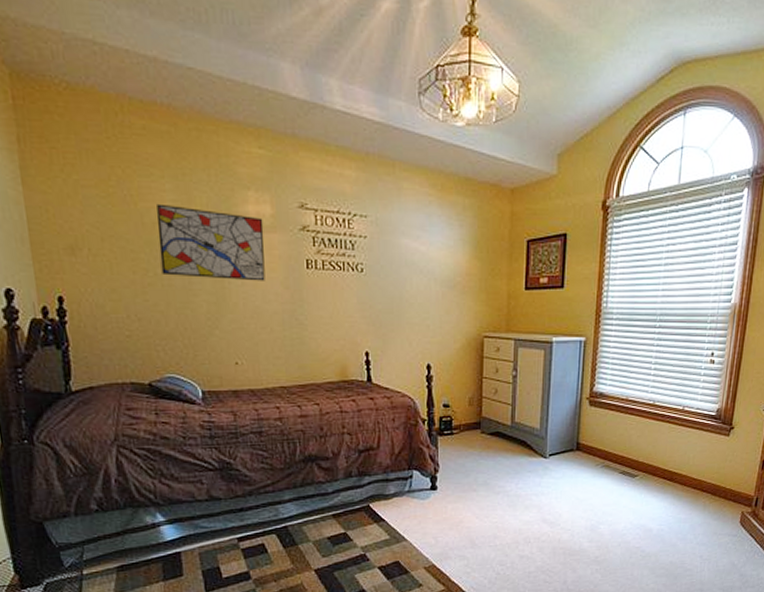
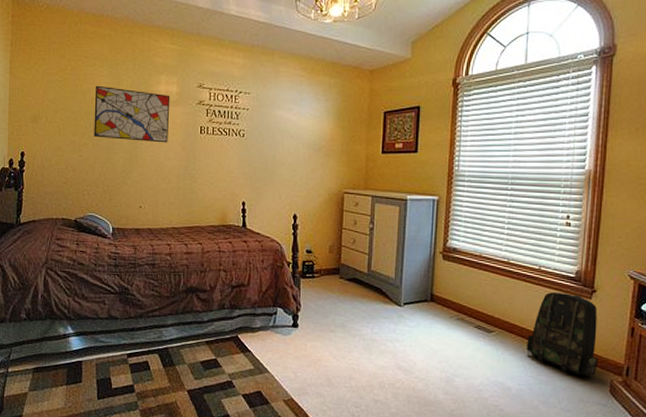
backpack: none [668,431,734,510] -> present [526,291,599,376]

